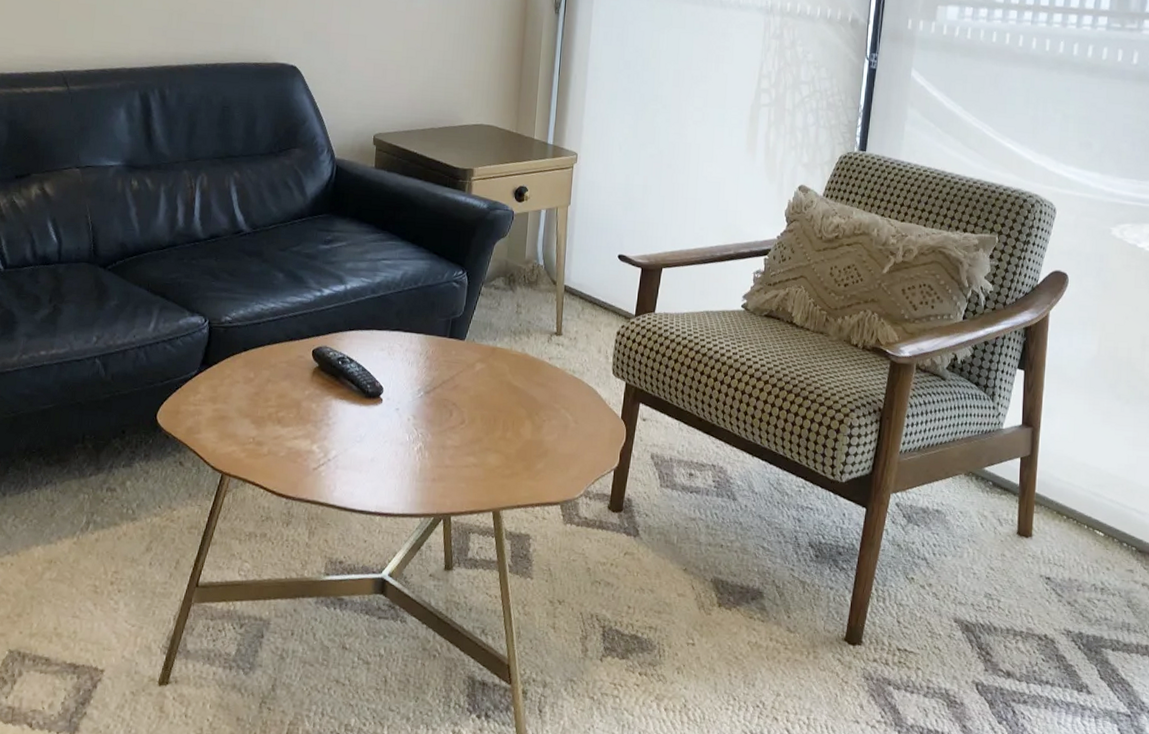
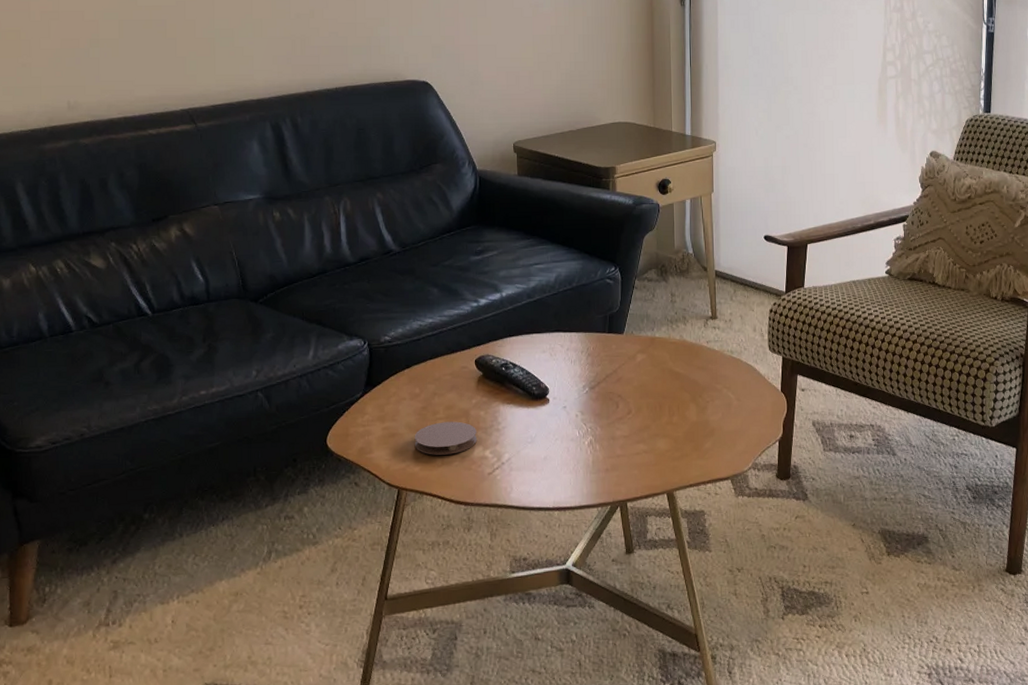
coaster: none [243,410,306,445] -> present [414,421,477,455]

